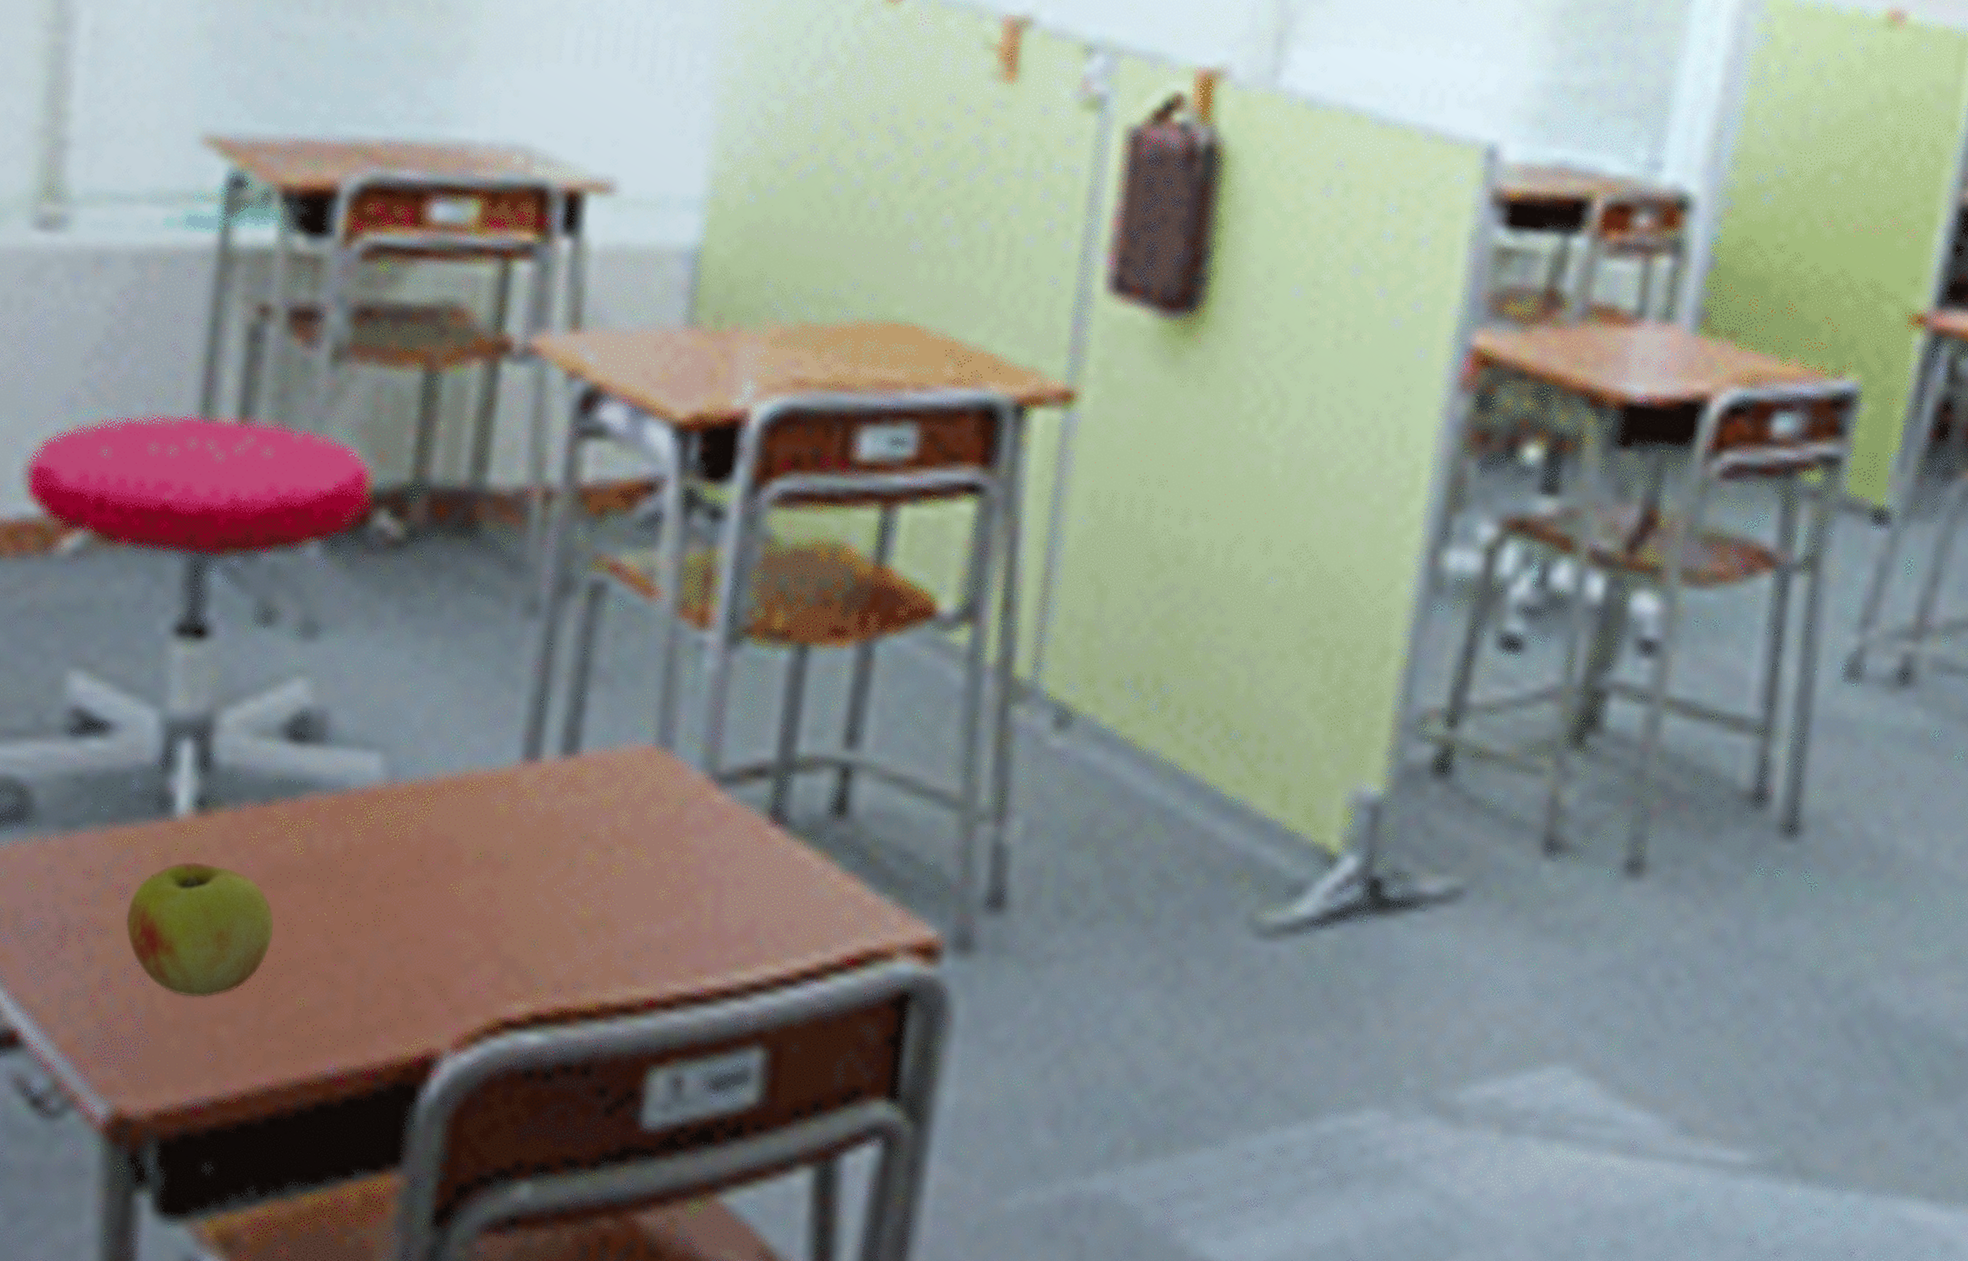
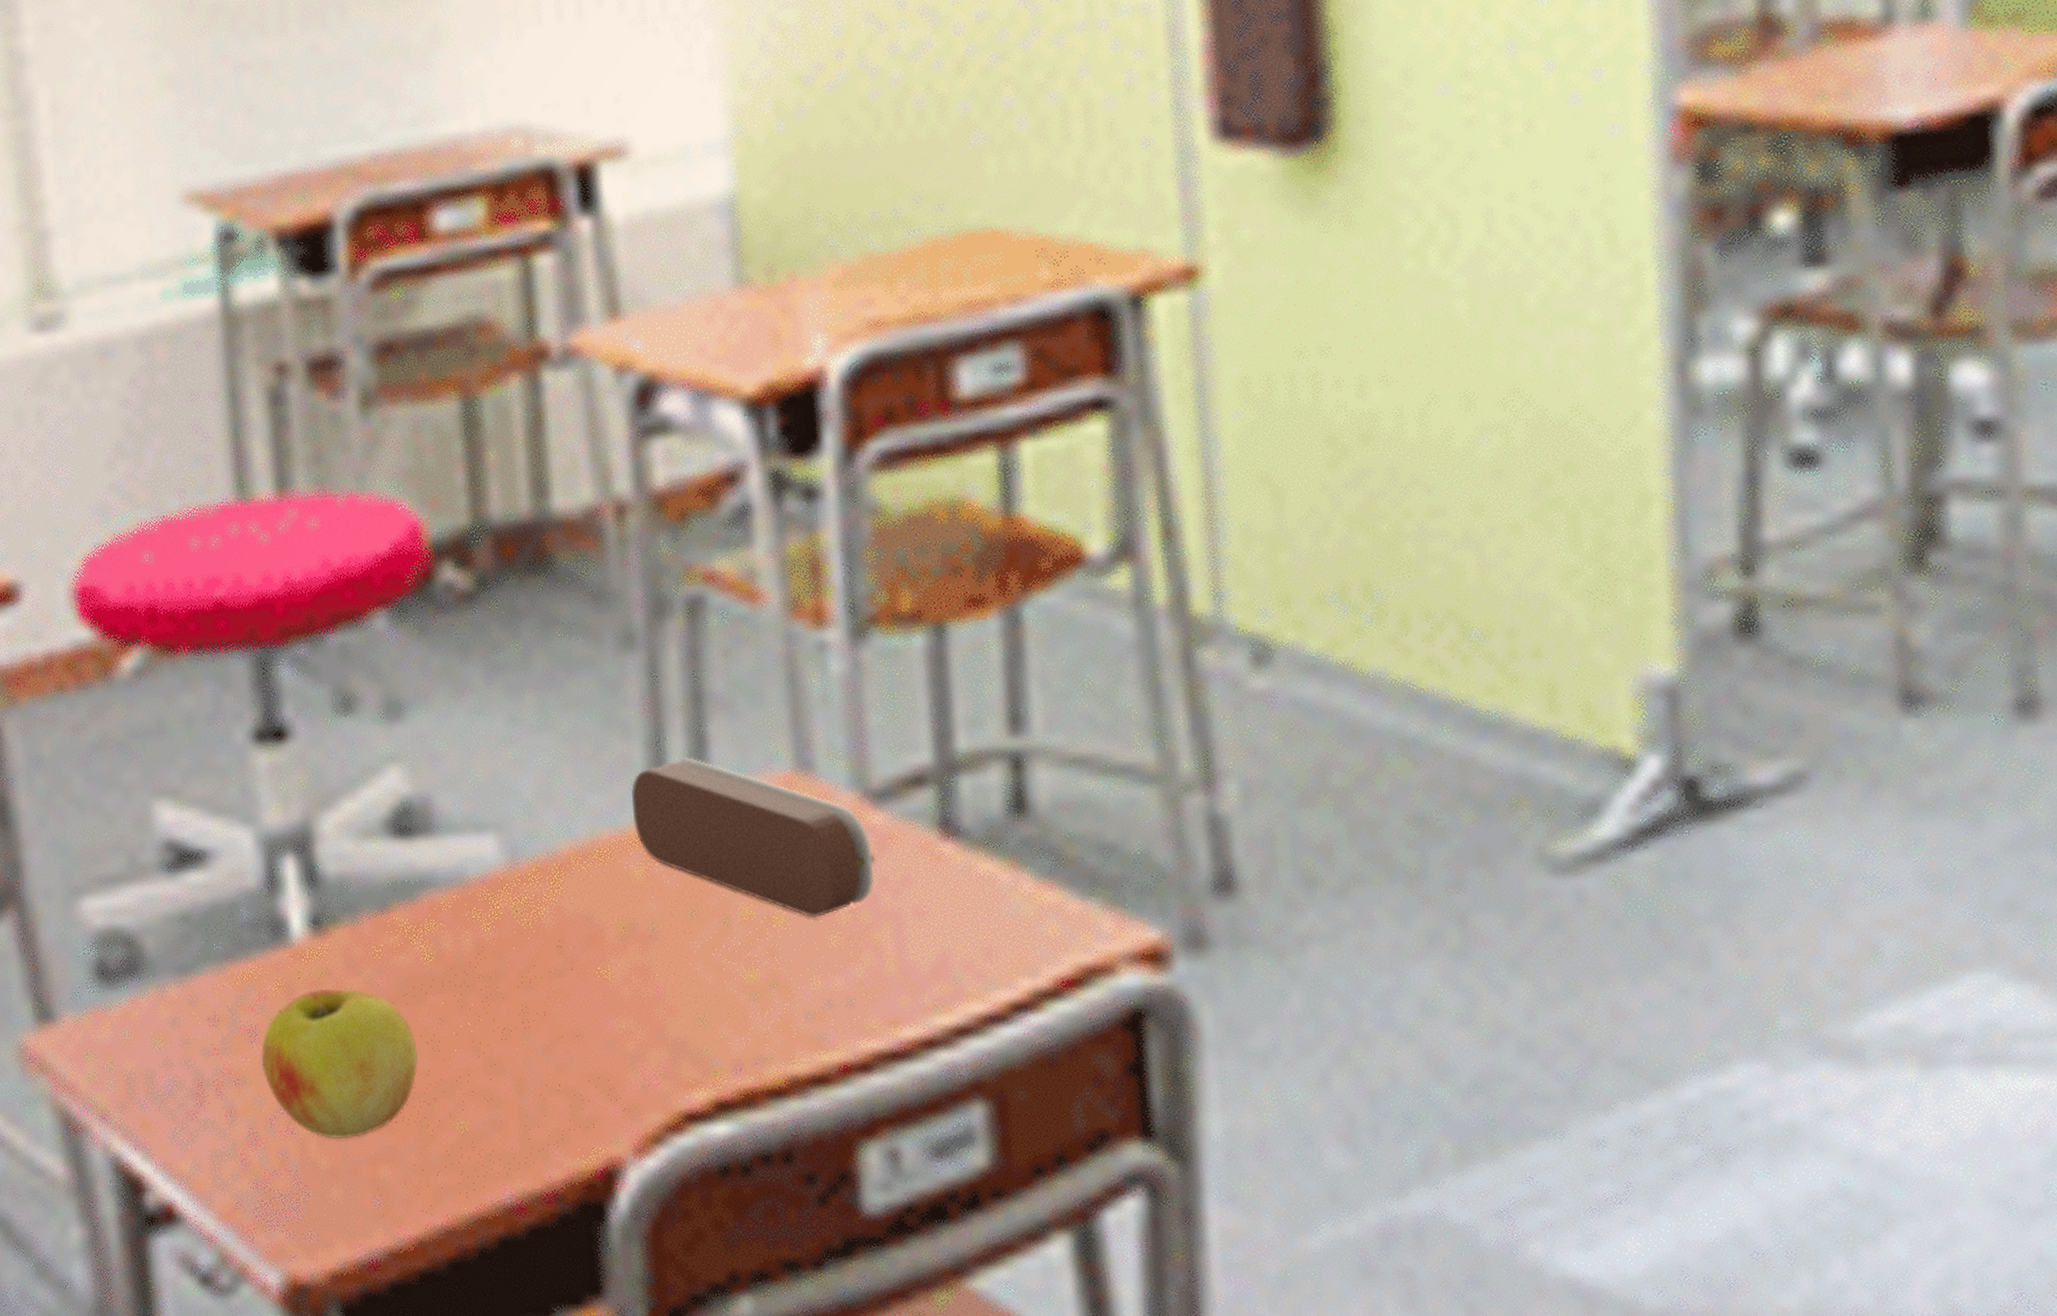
pencil case: none [506,717,711,874] -> present [630,757,876,918]

